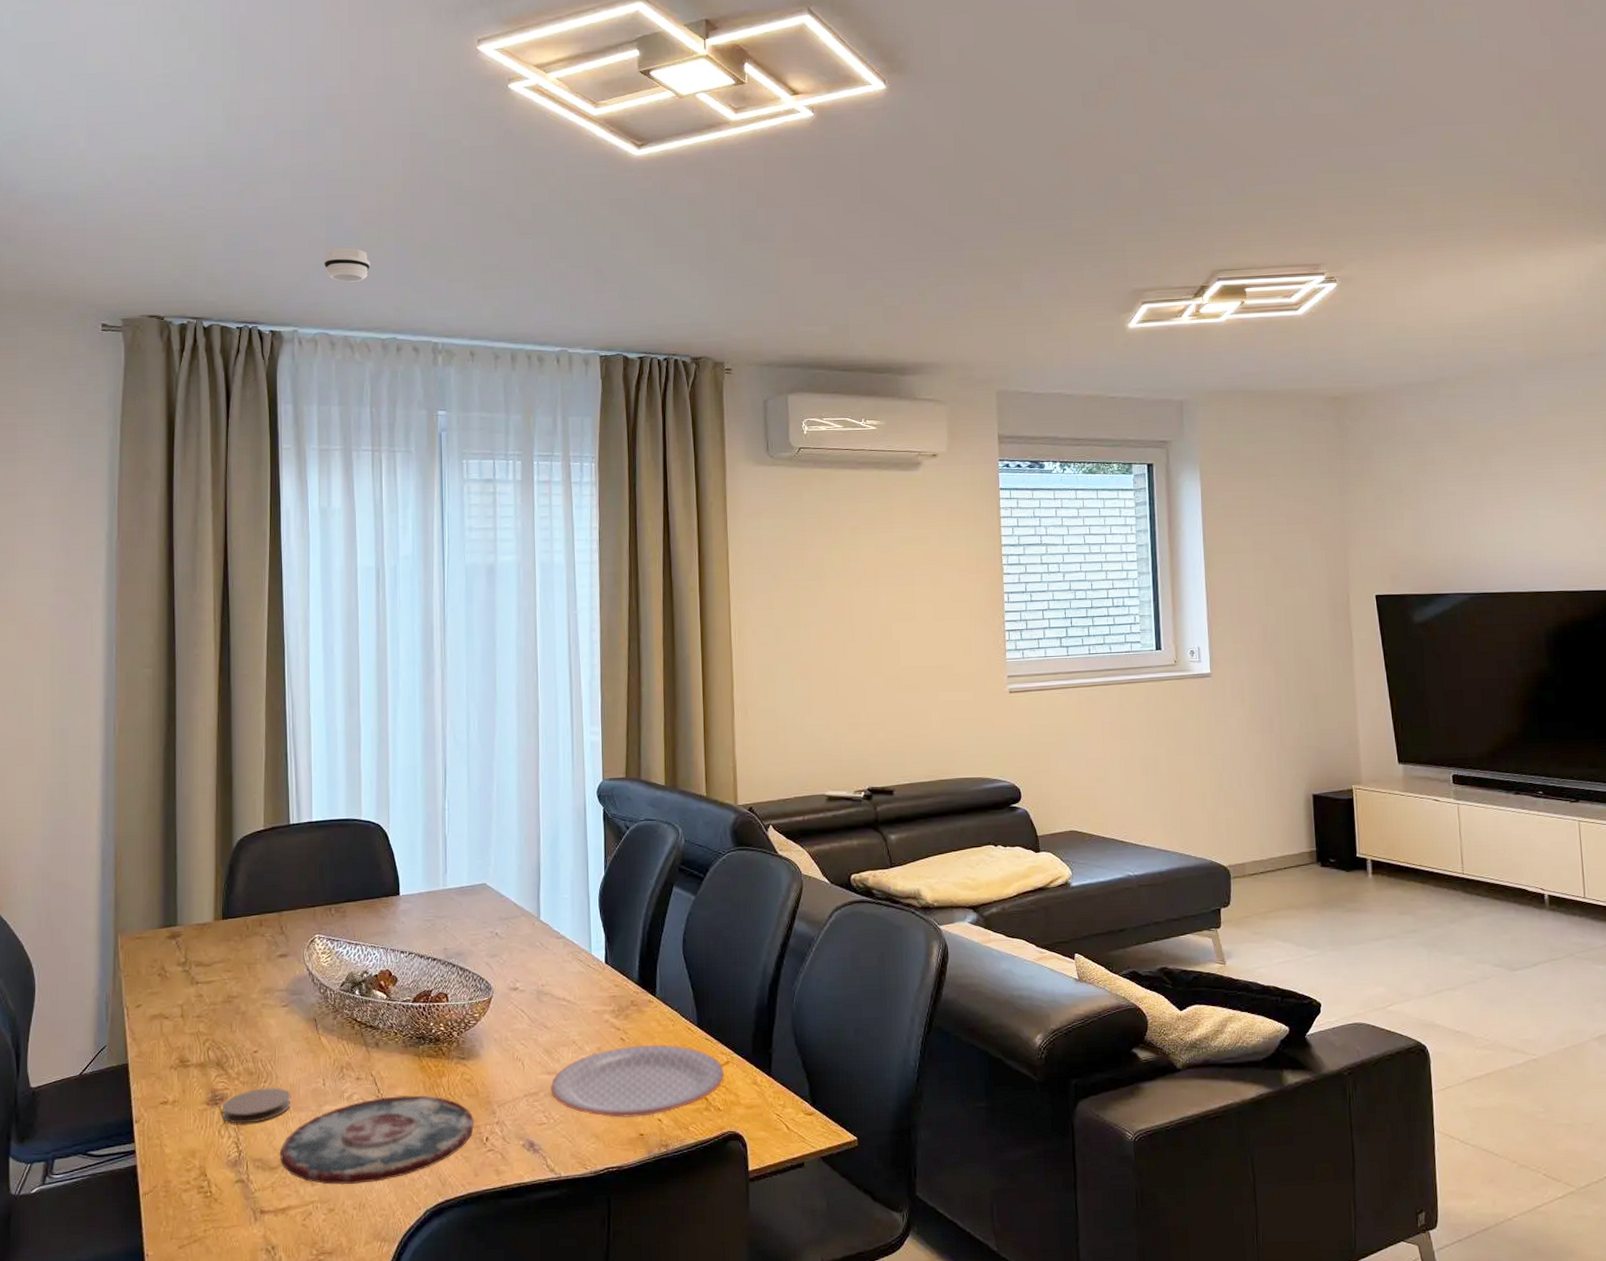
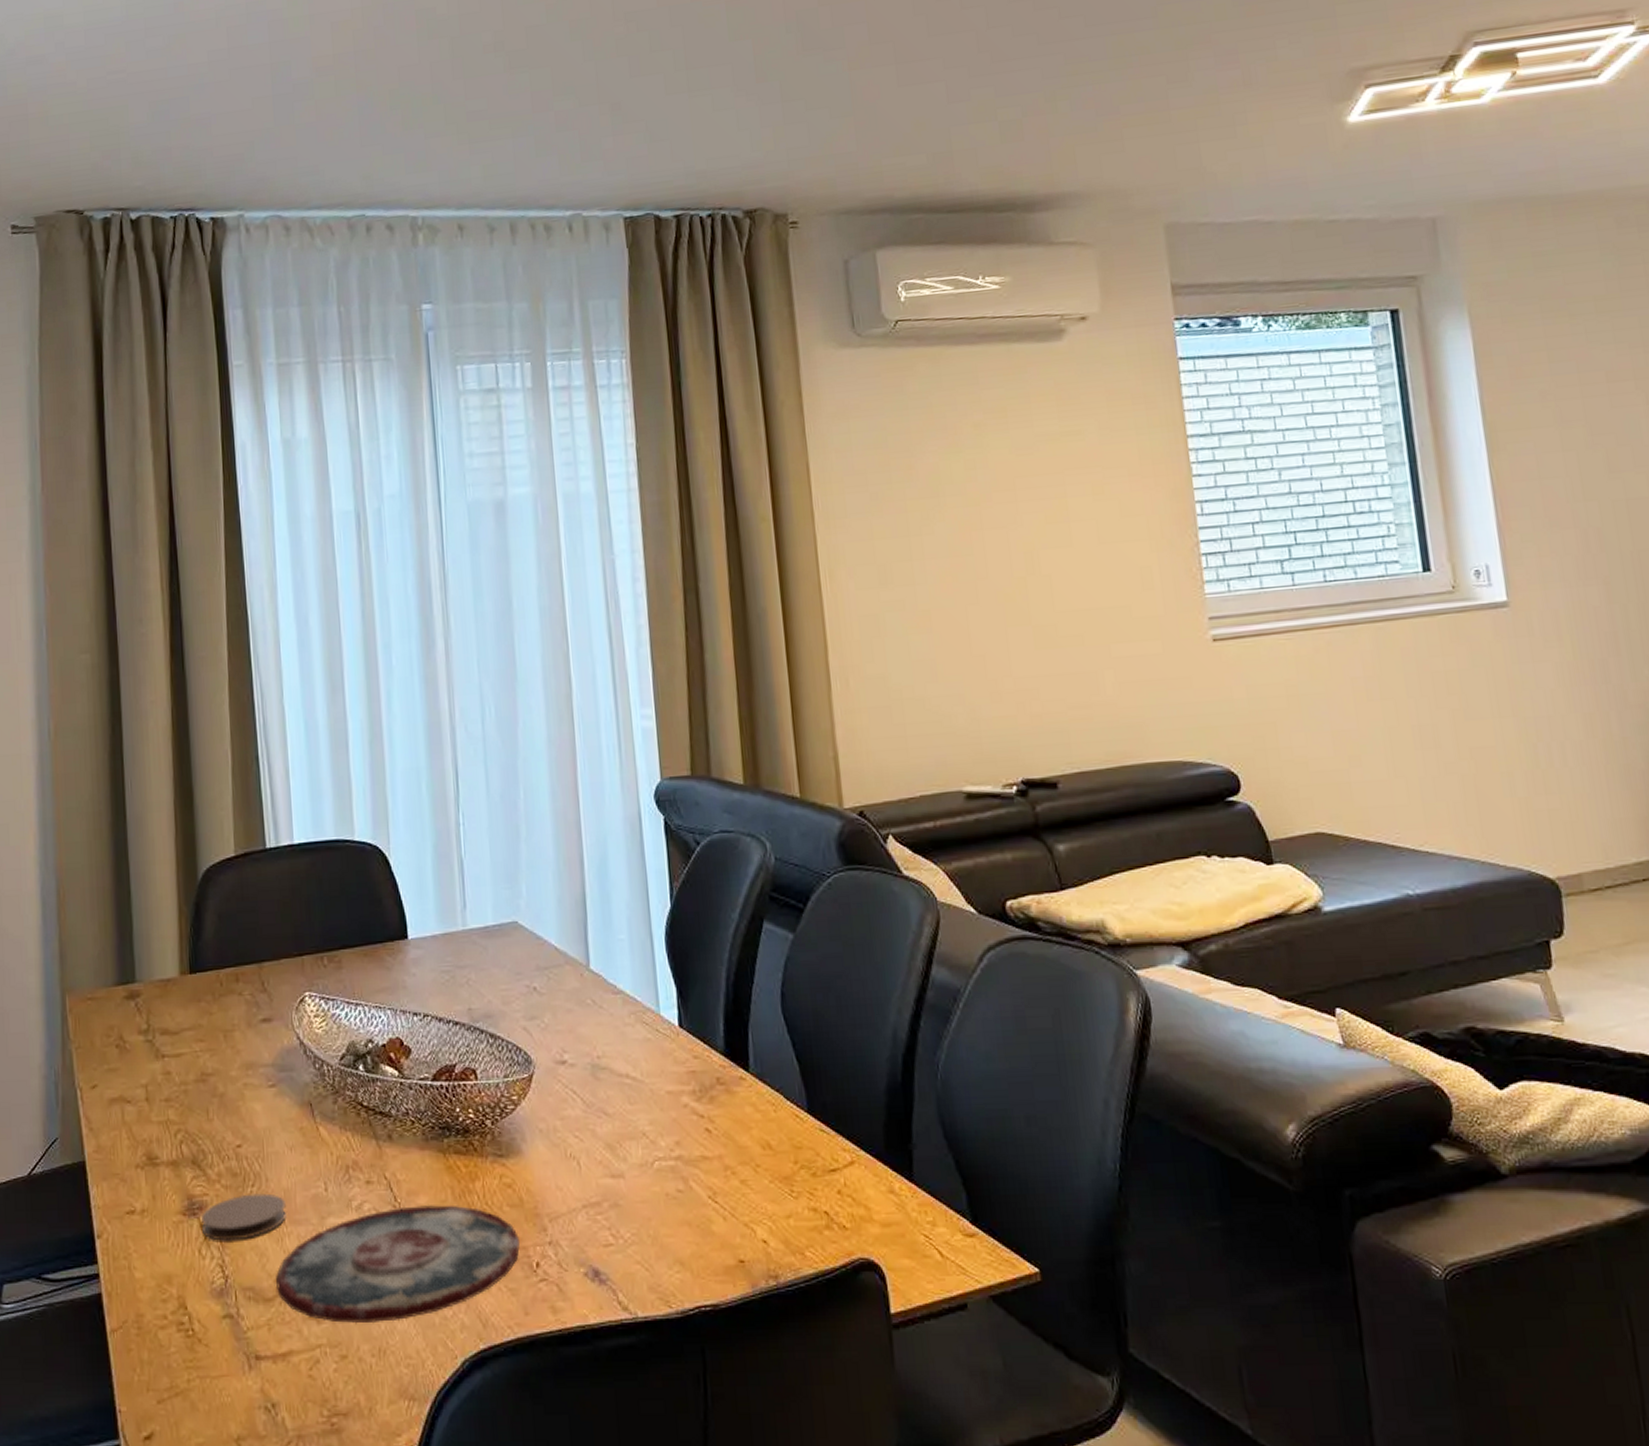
smoke detector: present [323,247,370,282] -> none [270,104,328,149]
plate: present [550,1044,724,1118] -> none [616,1137,849,1239]

